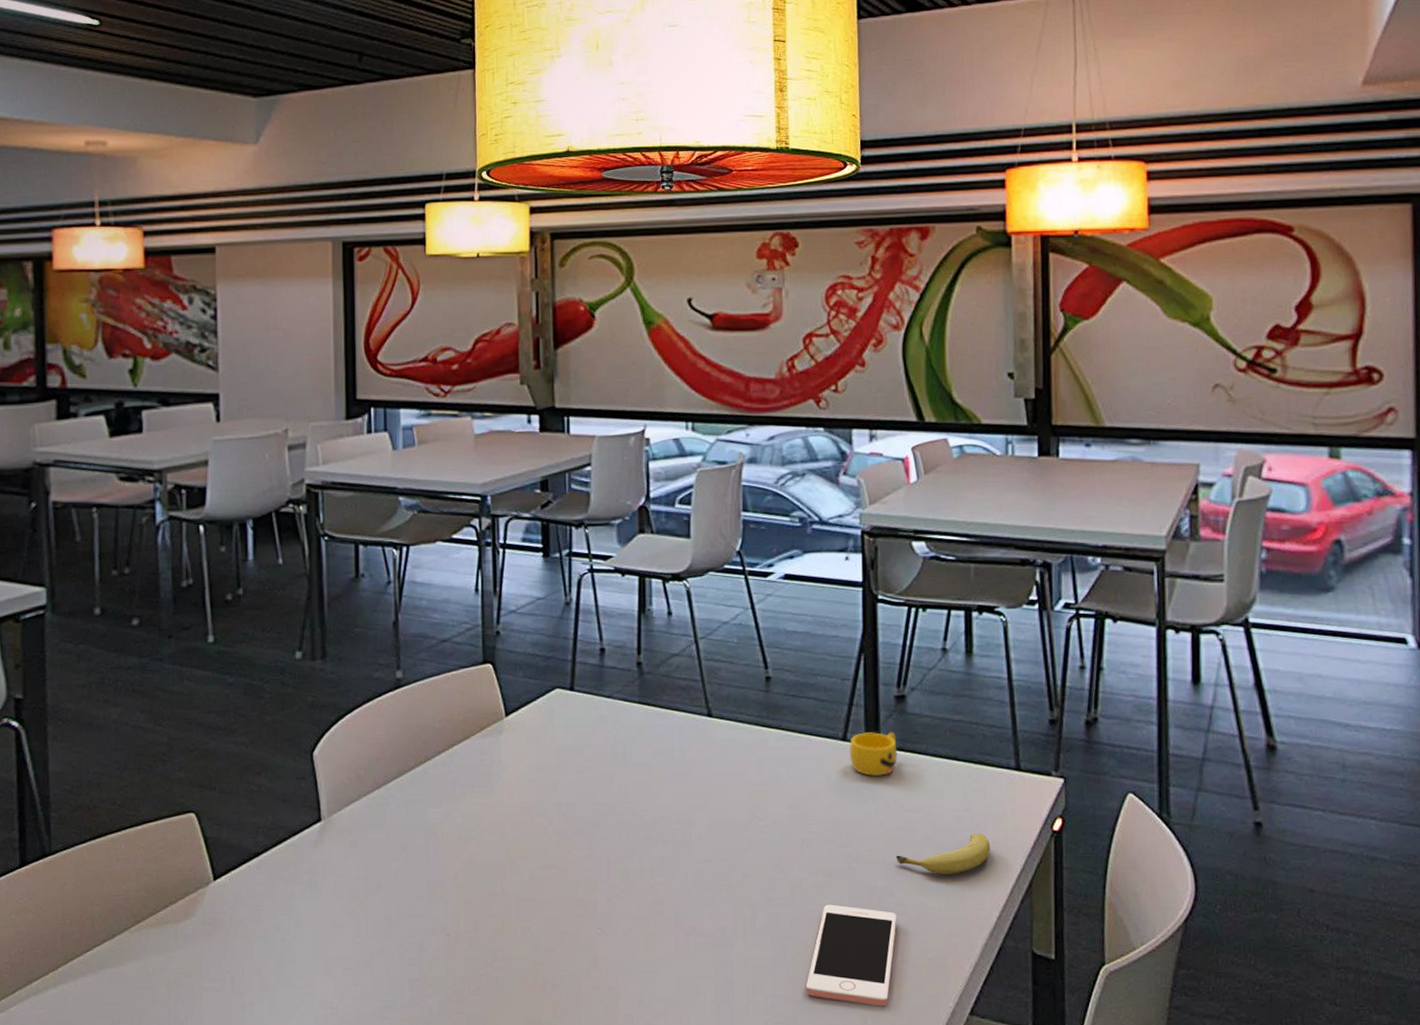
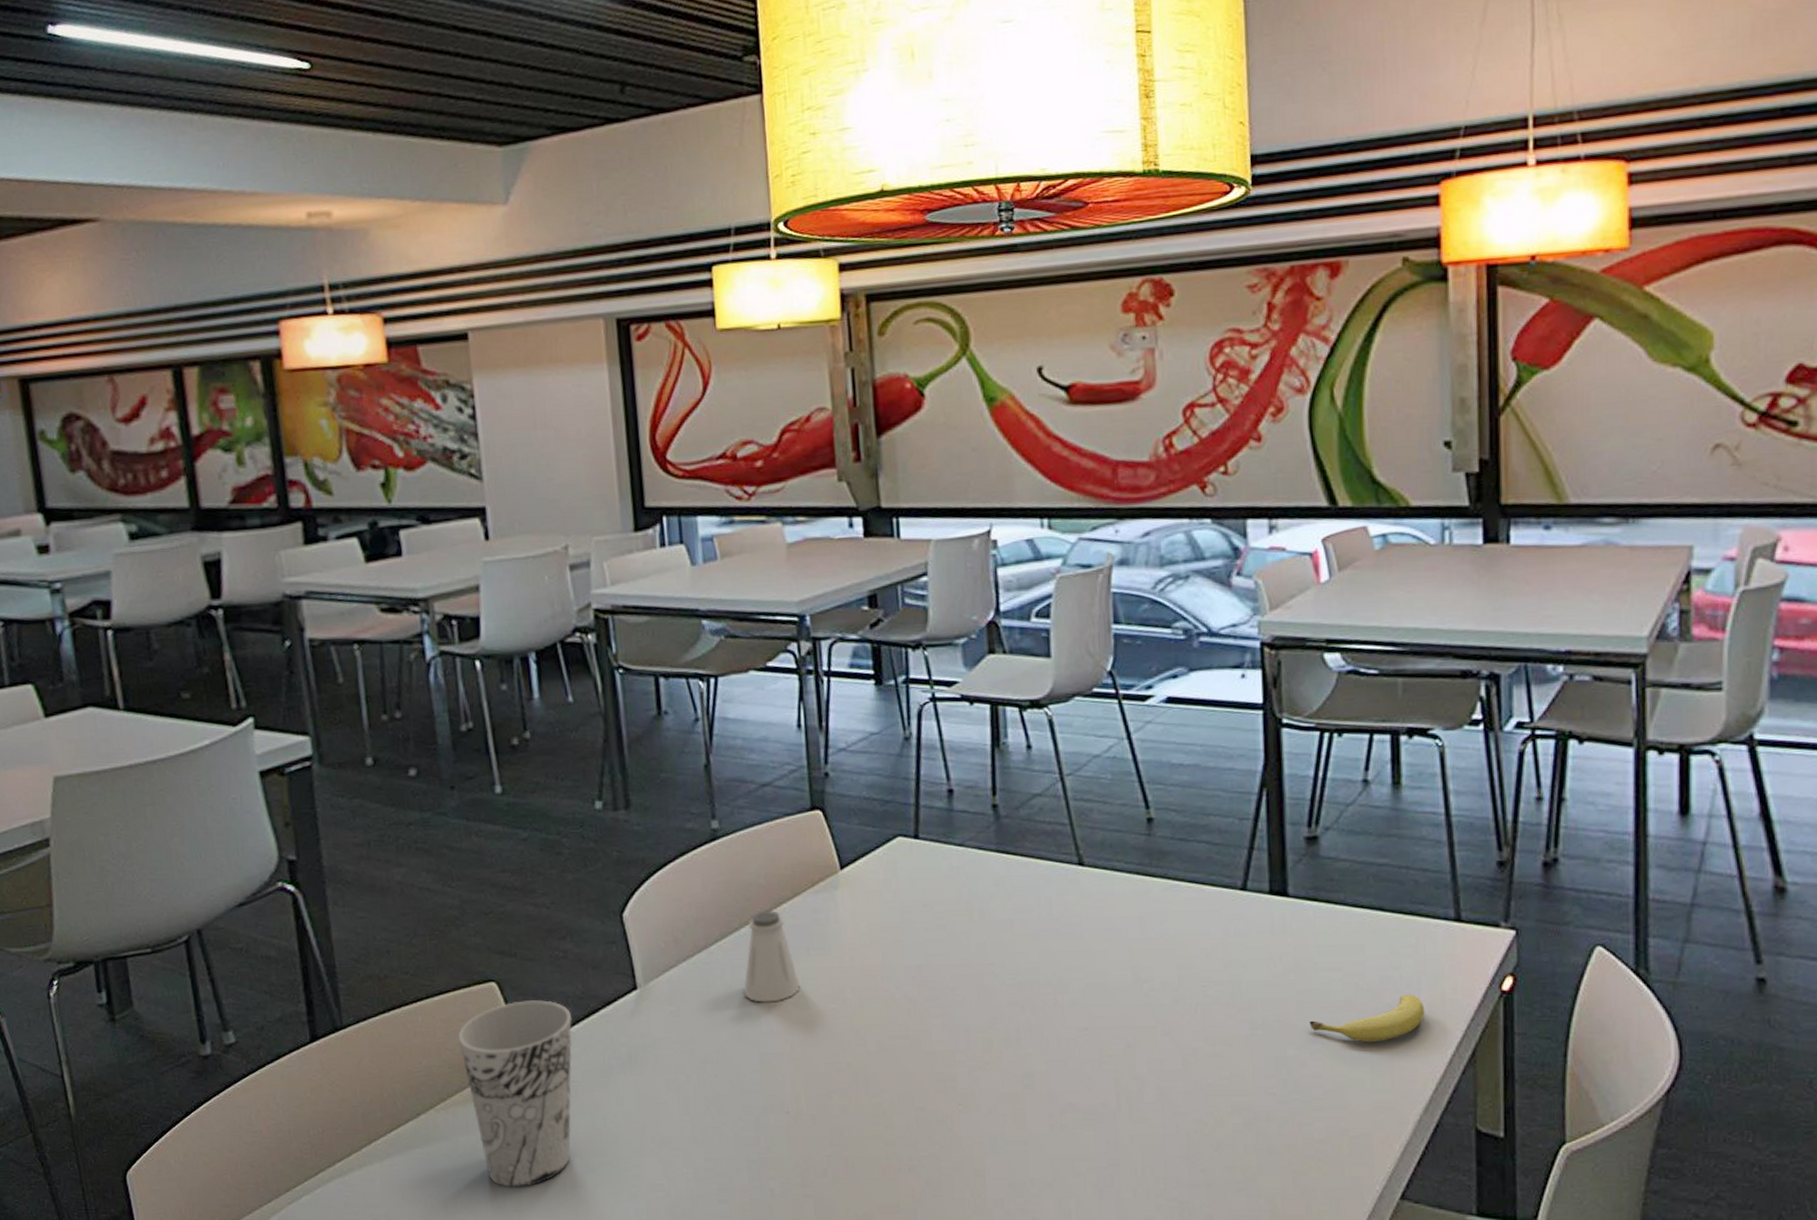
cup: none [157,830,262,1006] -> present [459,1000,573,1188]
saltshaker: none [415,752,464,835] -> present [743,910,800,1003]
cell phone: present [805,904,897,1007] -> none [1203,1076,1312,1190]
cup: present [850,732,898,777] -> none [1251,879,1310,932]

